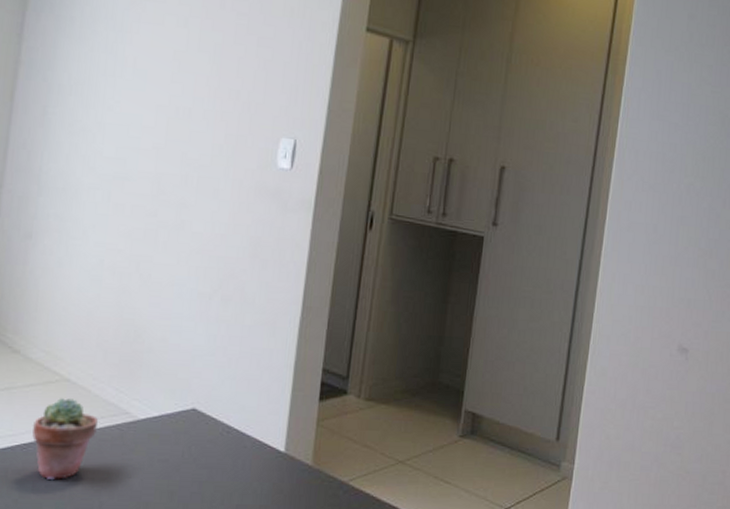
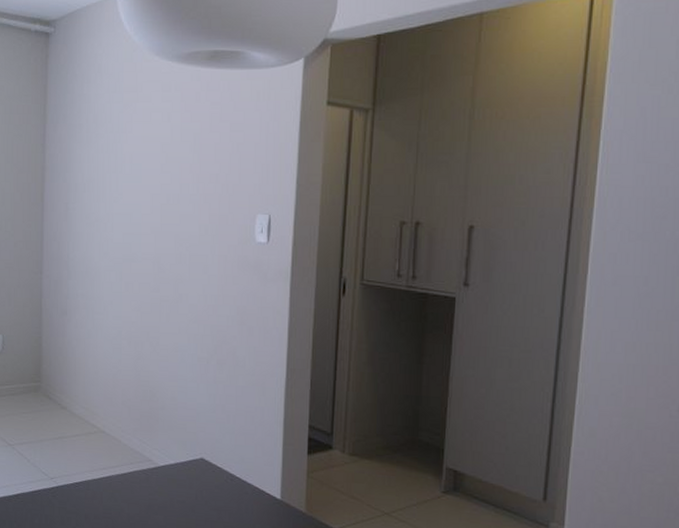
potted succulent: present [32,398,98,481] -> none [80,447,128,514]

